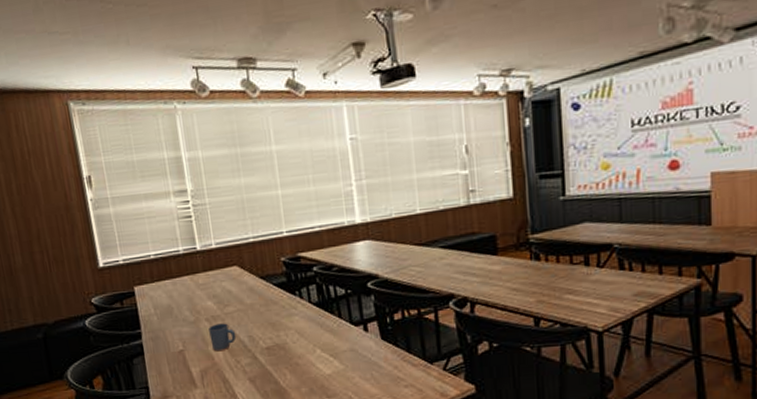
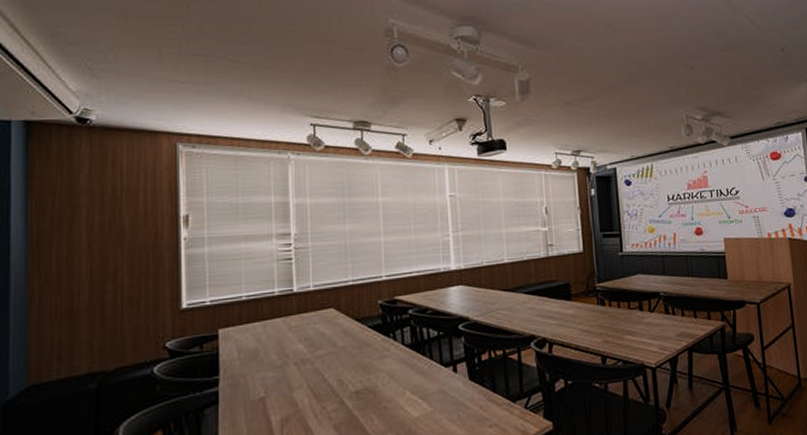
mug: present [208,323,237,352] -> none [296,366,325,398]

